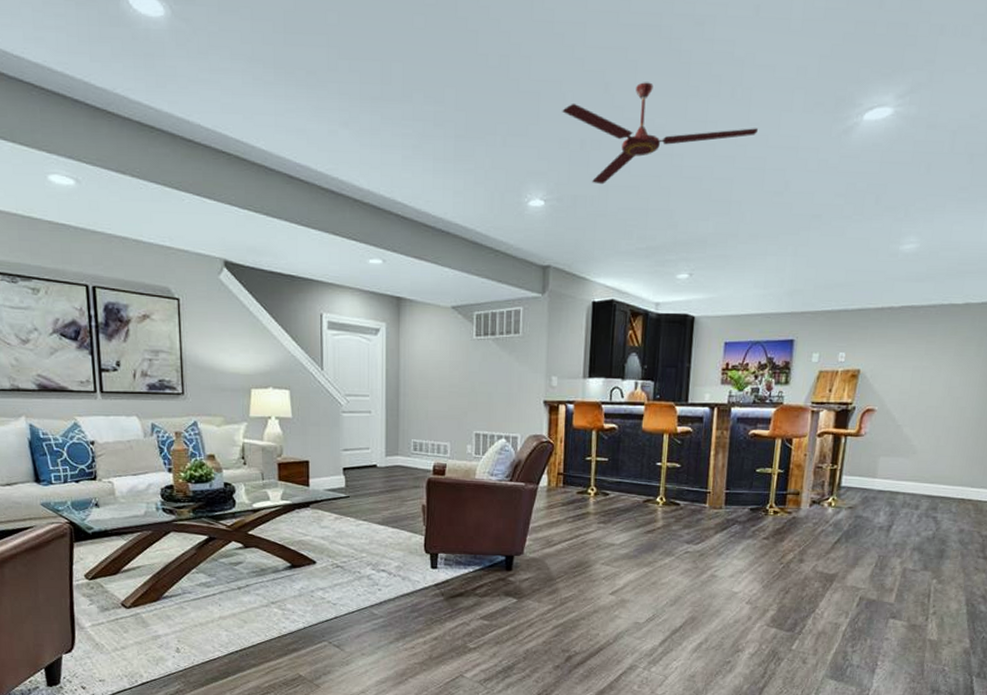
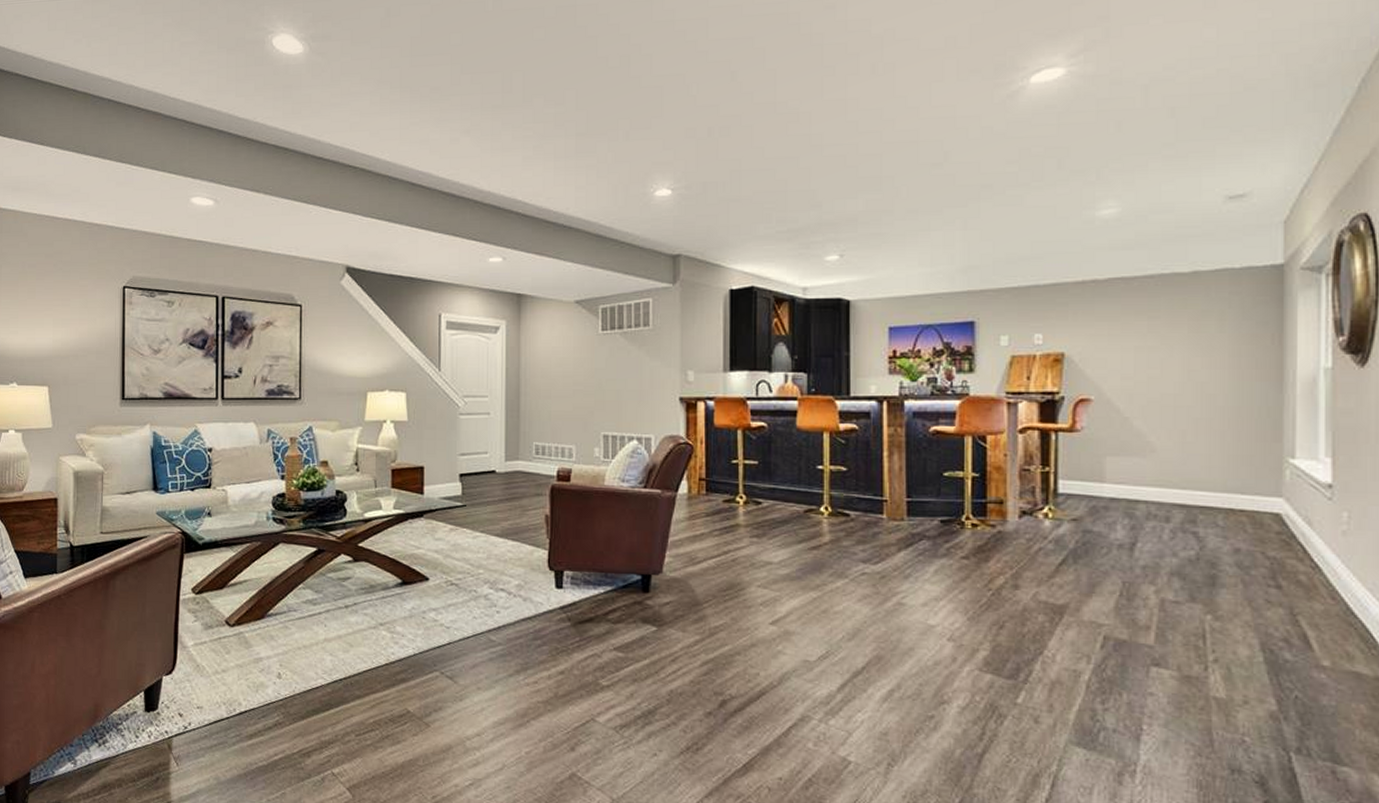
ceiling fan: present [562,82,758,185] -> none [687,67,906,170]

